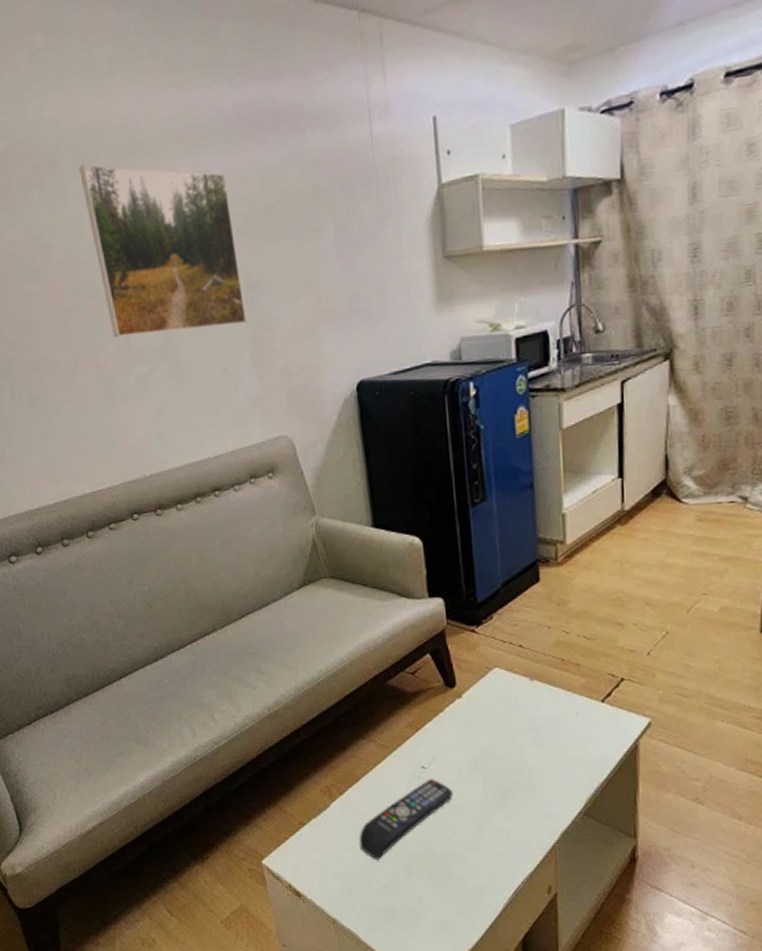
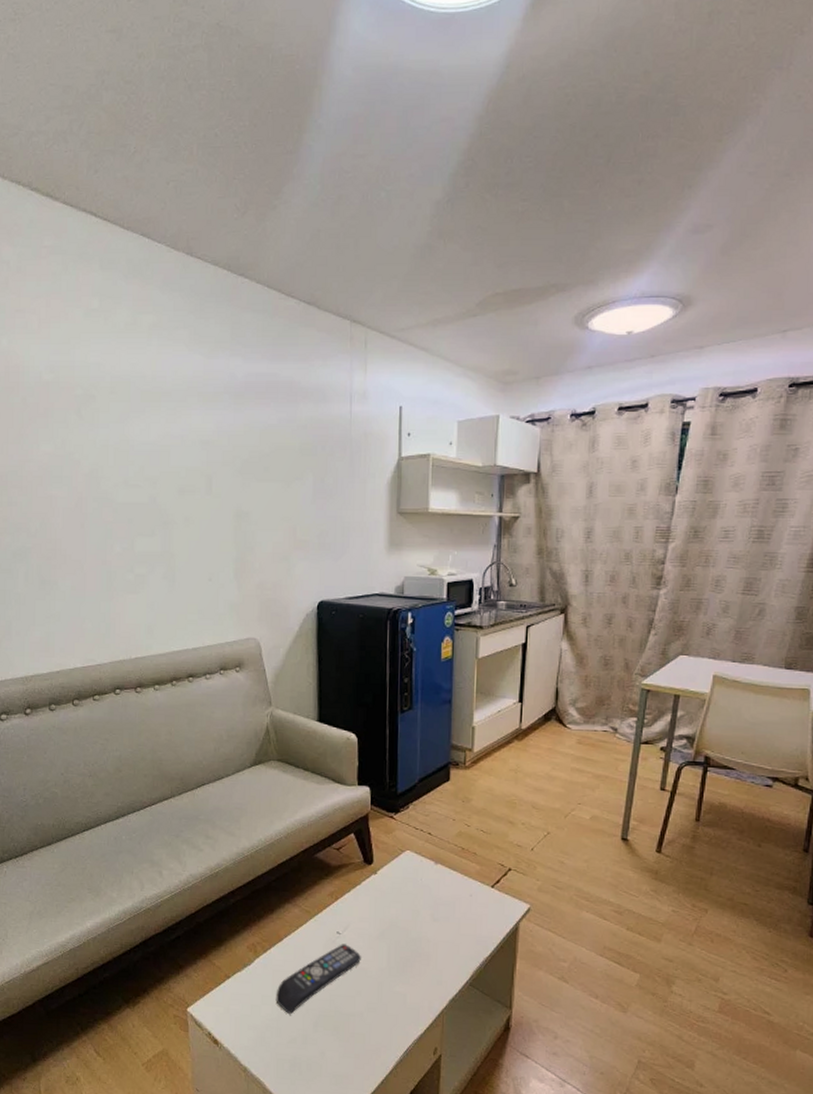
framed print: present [79,164,248,338] -> none [112,402,235,544]

